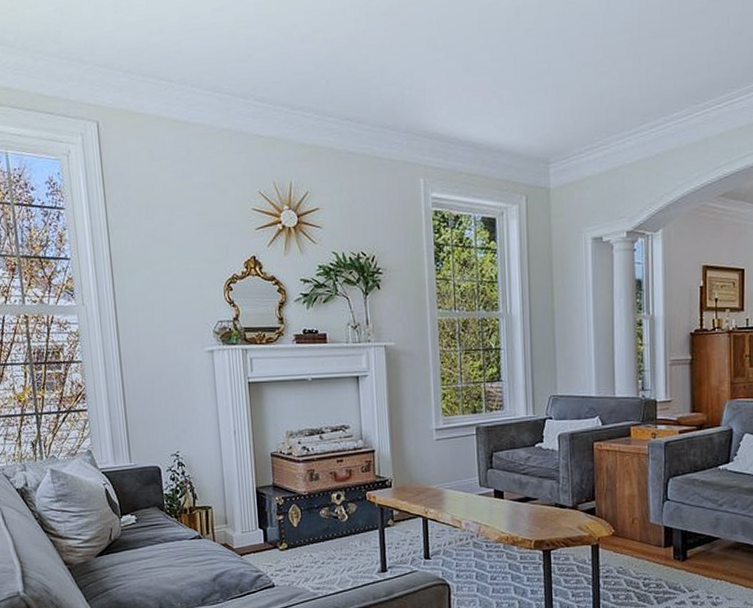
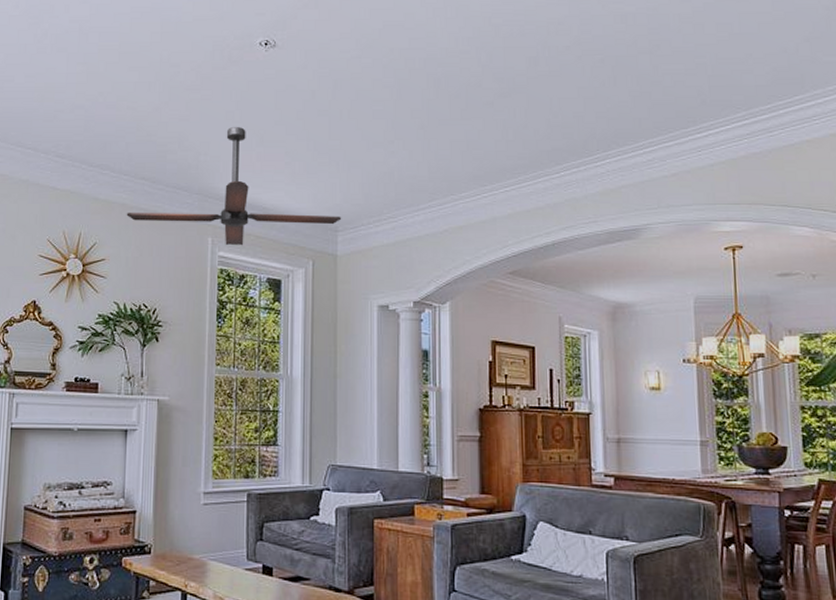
ceiling fan: none [335,53,553,186] -> present [126,126,342,246]

